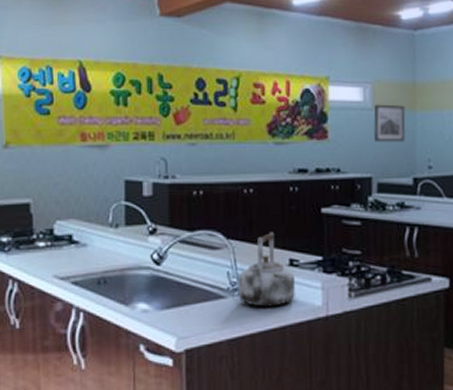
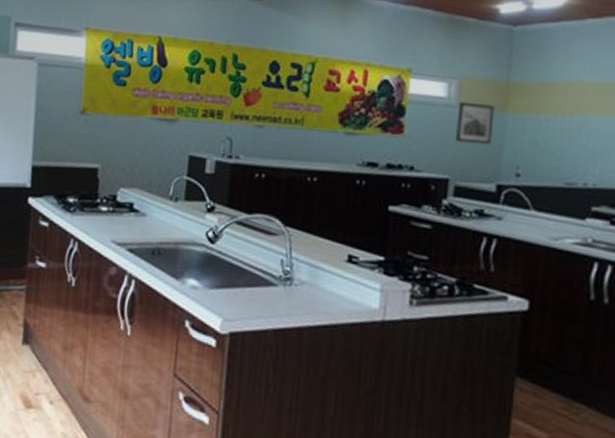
kettle: present [238,232,295,307] -> none [290,224,352,302]

